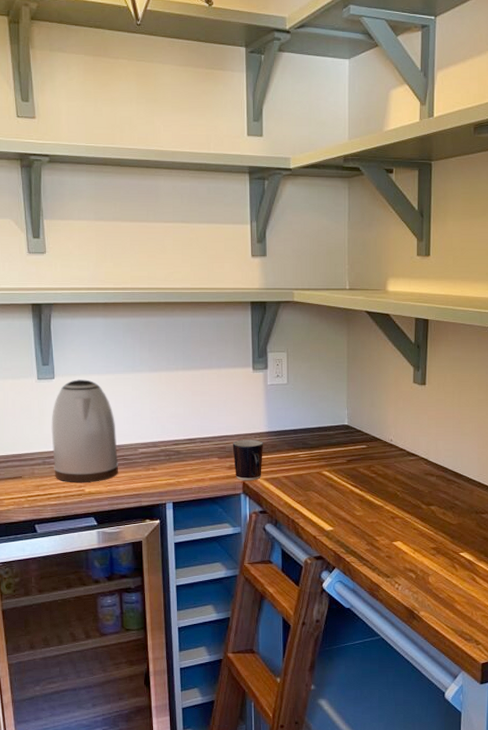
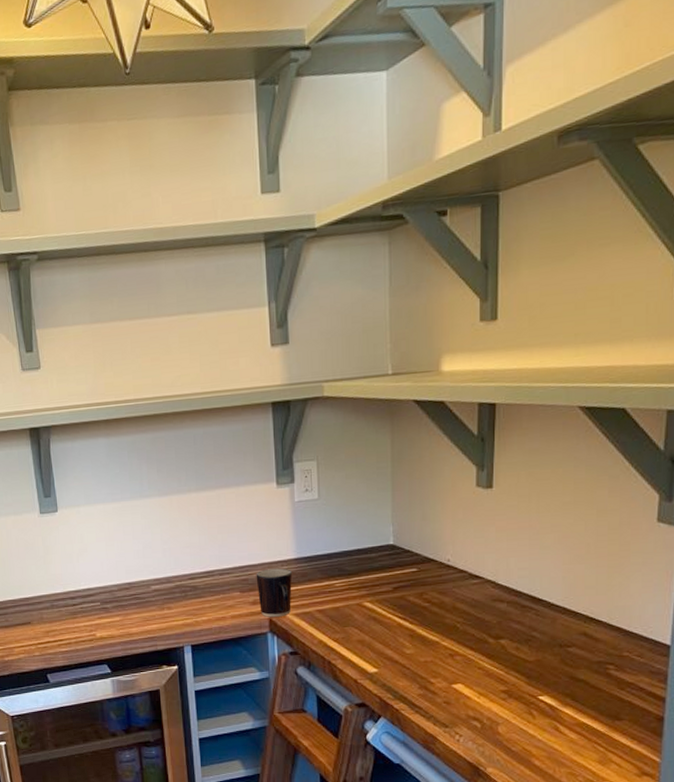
kettle: present [51,379,119,482] -> none [57,510,131,627]

